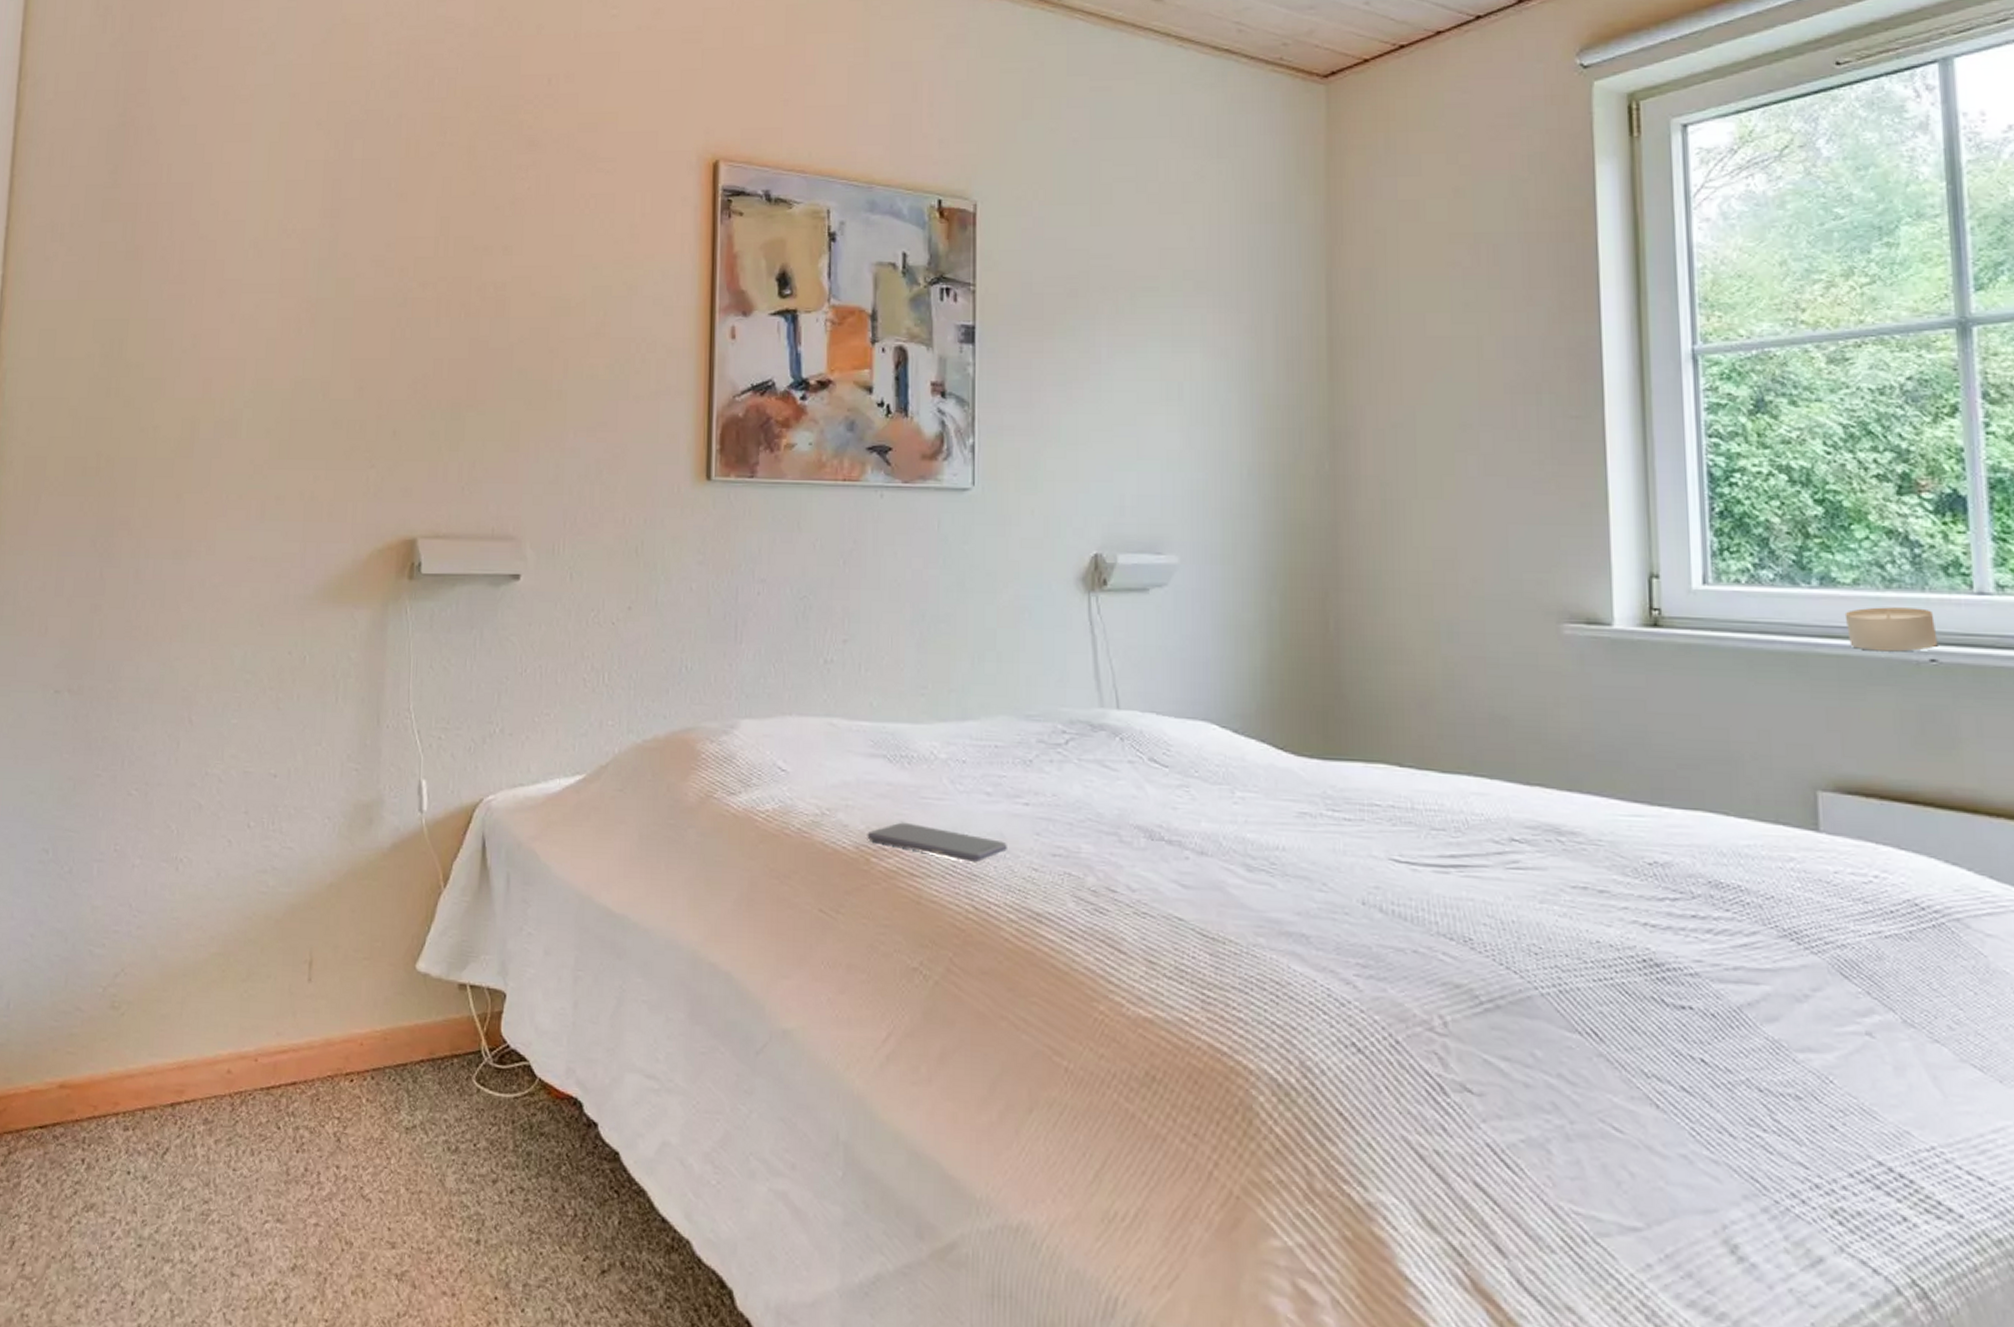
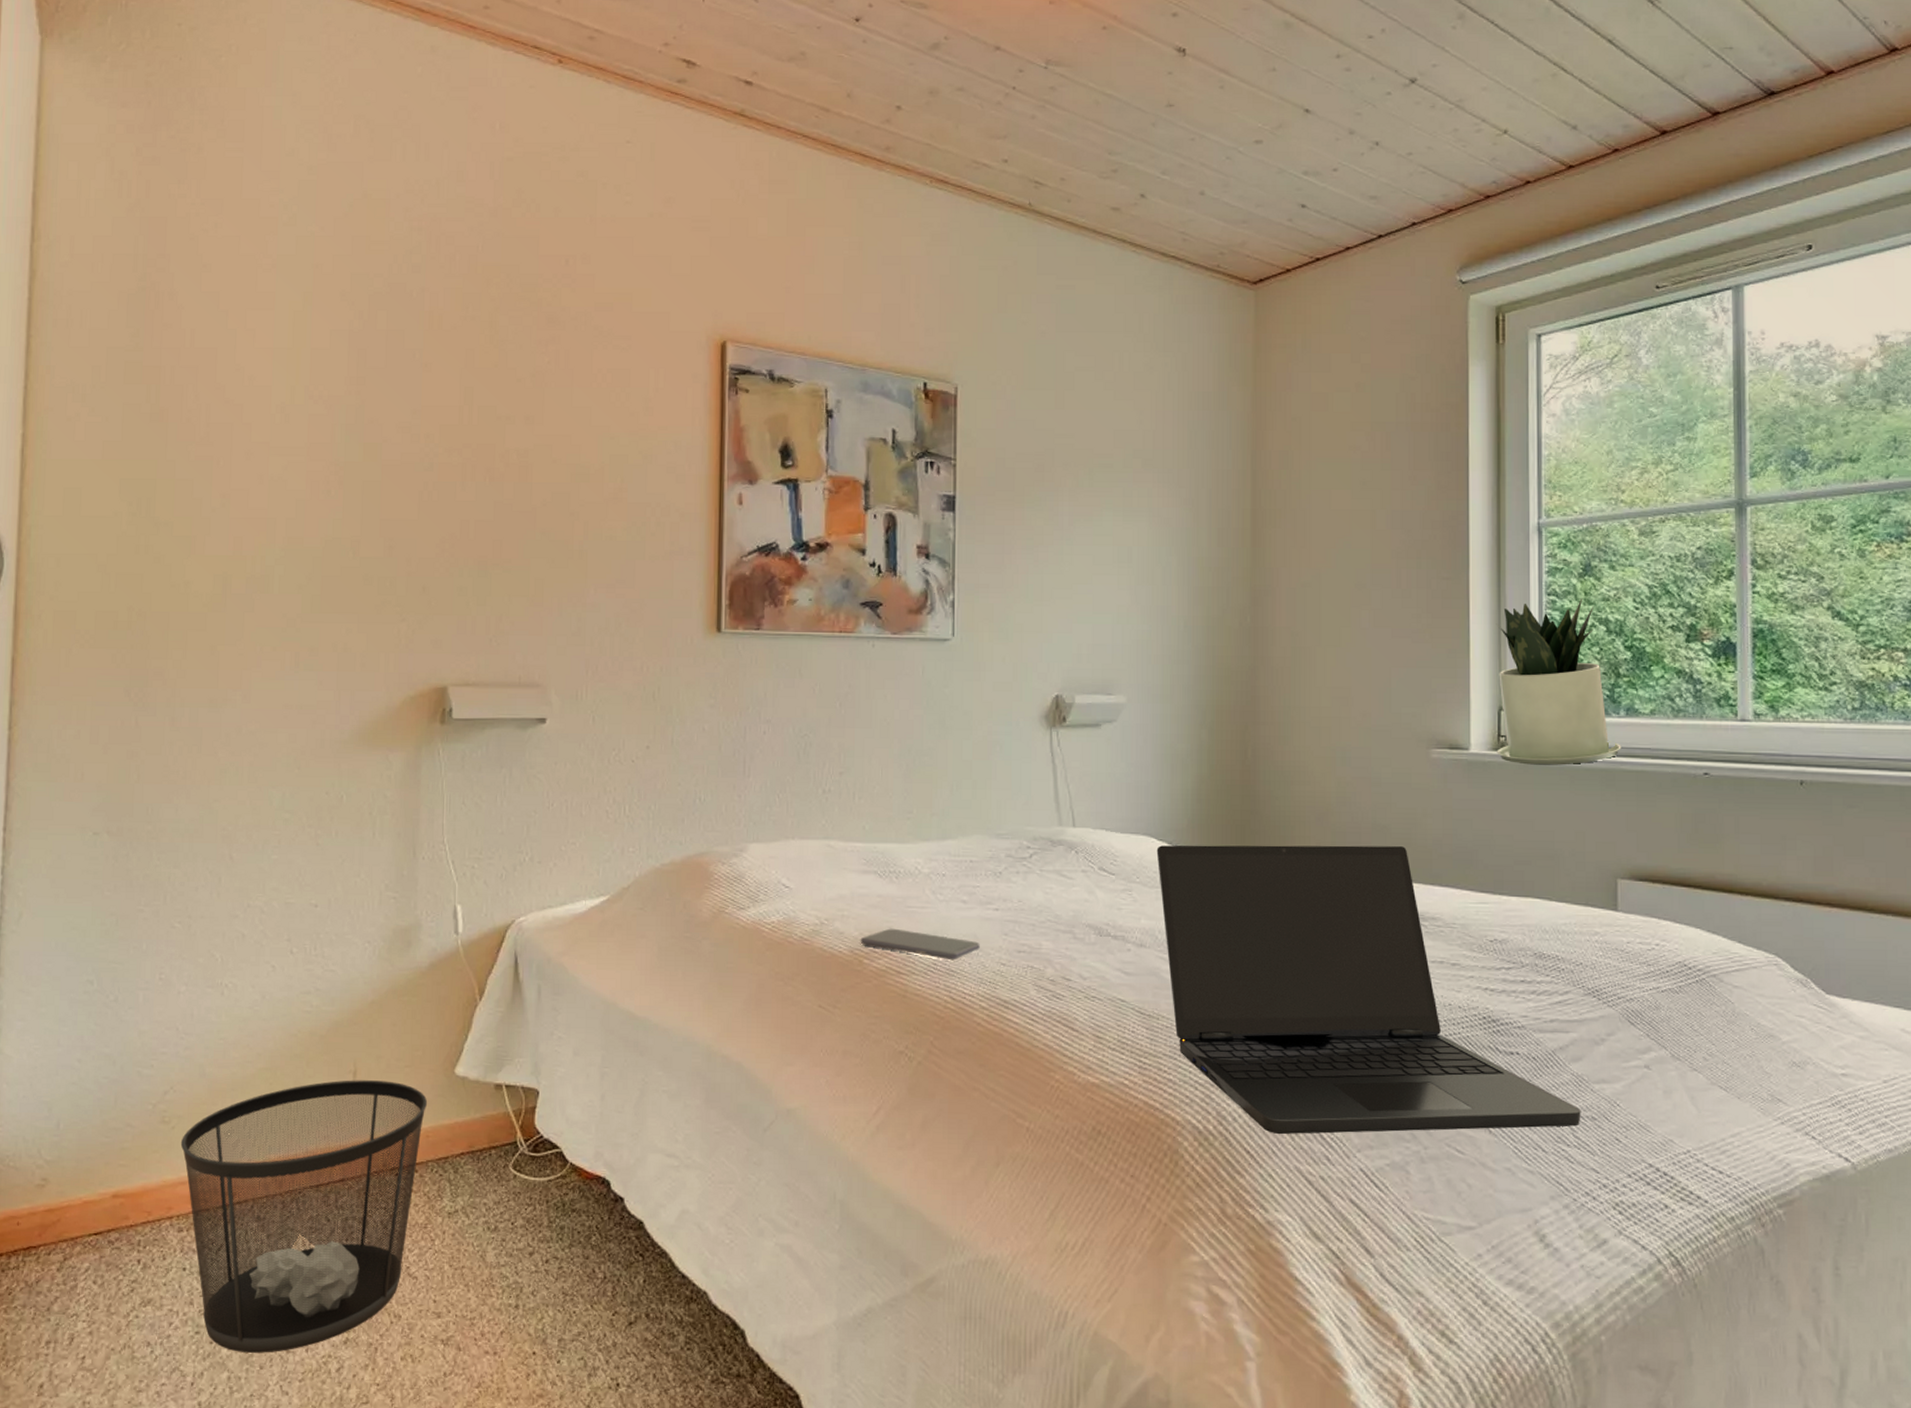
waste bin: none [129,970,387,1275] -> present [180,1080,428,1353]
laptop: none [1219,734,1781,1107] -> present [1156,845,1581,1135]
planter: none [1642,441,1815,647] -> present [1496,598,1621,765]
candle: present [1844,607,1938,652] -> none [1643,732,1710,768]

